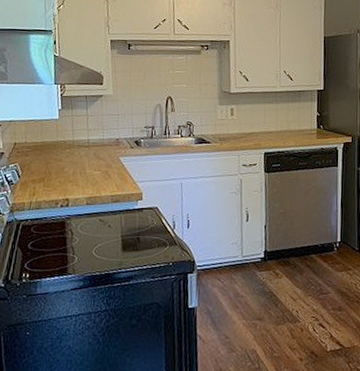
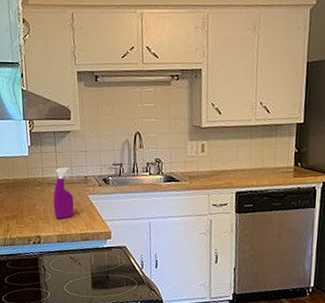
spray bottle: none [83,130,105,182] -> present [53,167,74,220]

